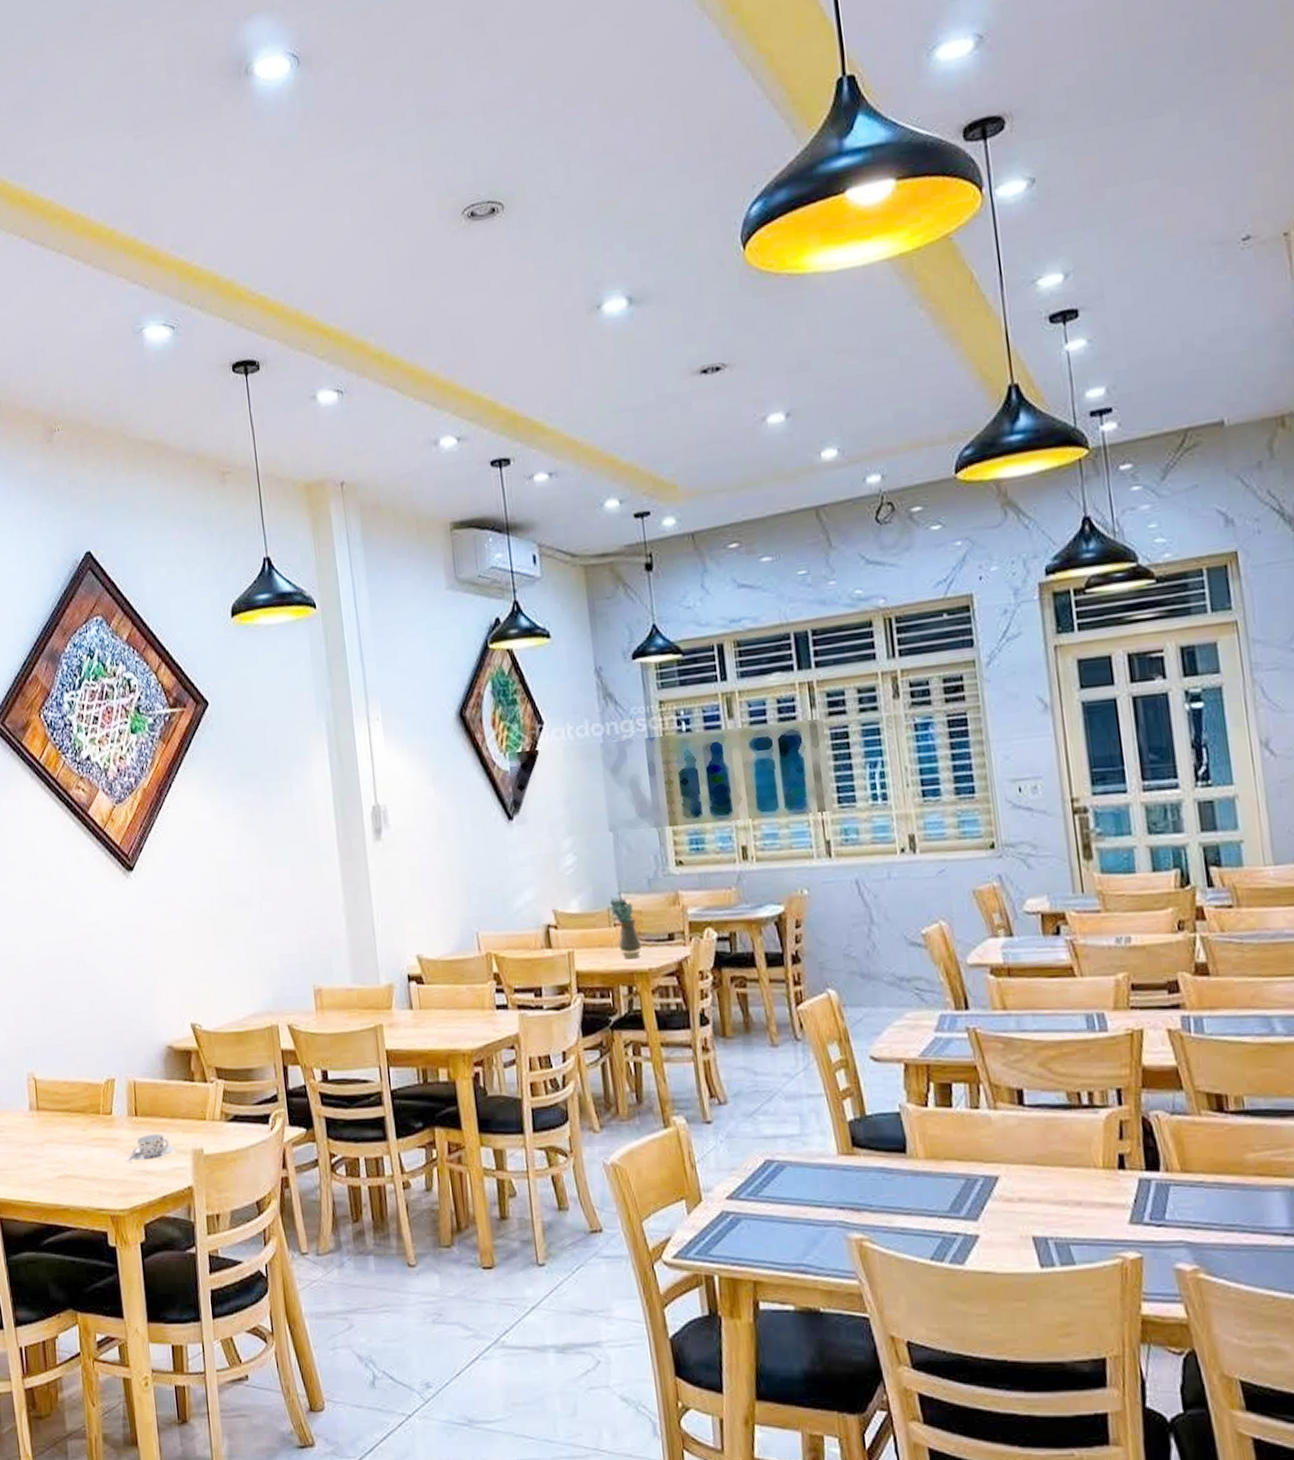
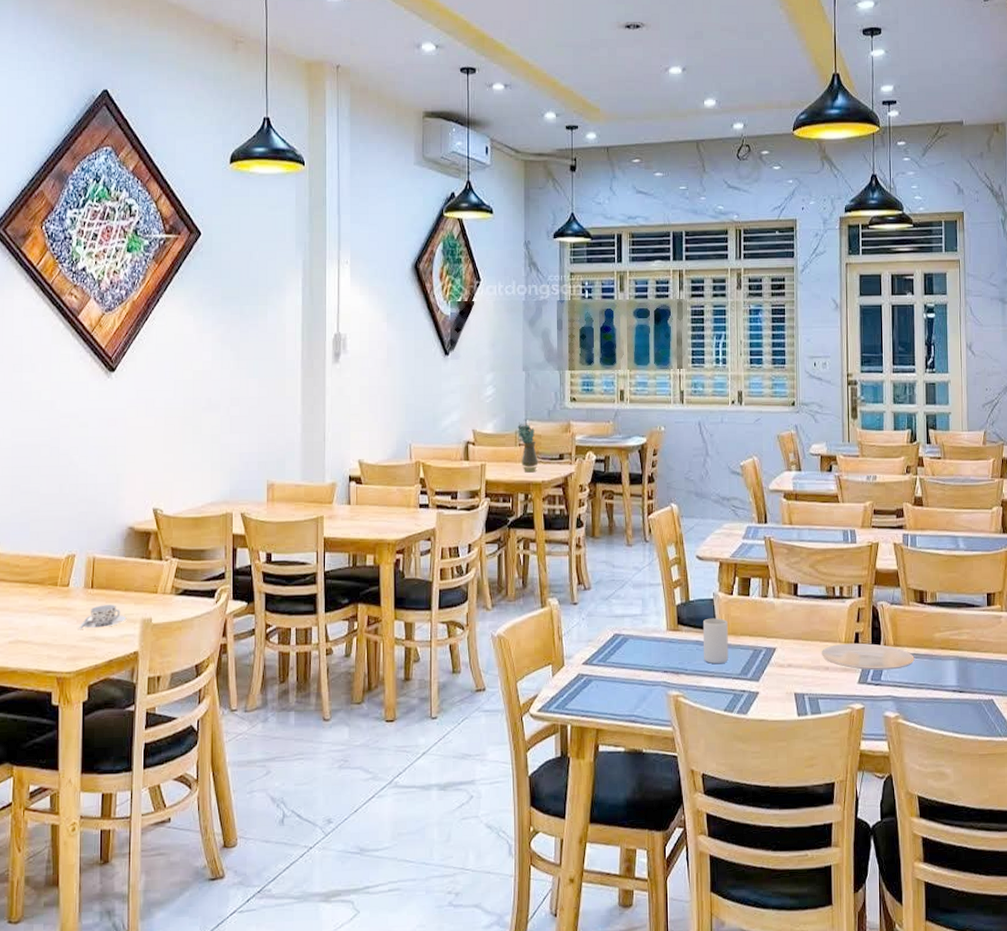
cup: none [888,1137,930,1199] -> present [703,618,728,664]
plate: none [1067,1168,1217,1206] -> present [821,643,915,671]

